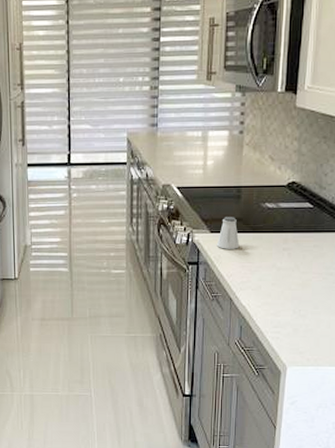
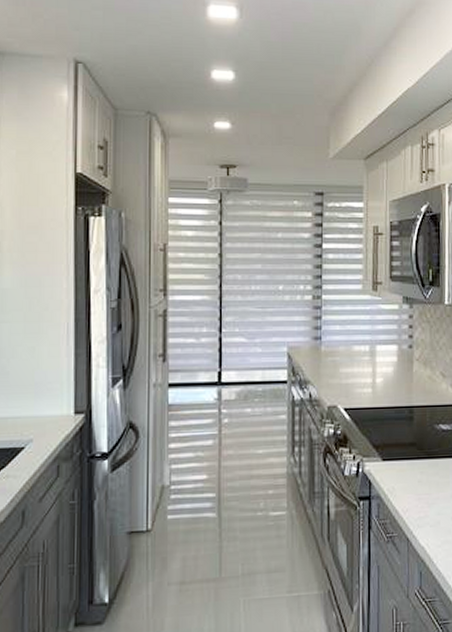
saltshaker: present [216,217,240,249] -> none [389,441,415,480]

